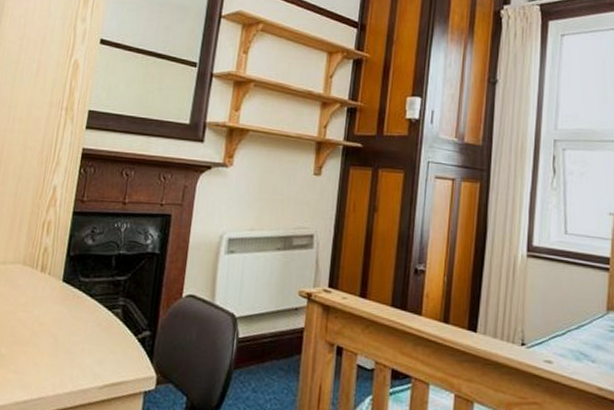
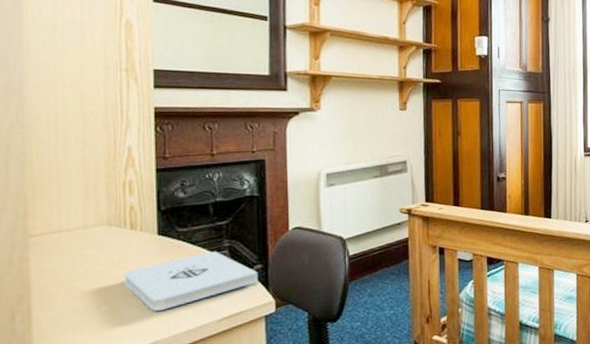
notepad: none [24,308,146,364] -> present [123,251,259,311]

